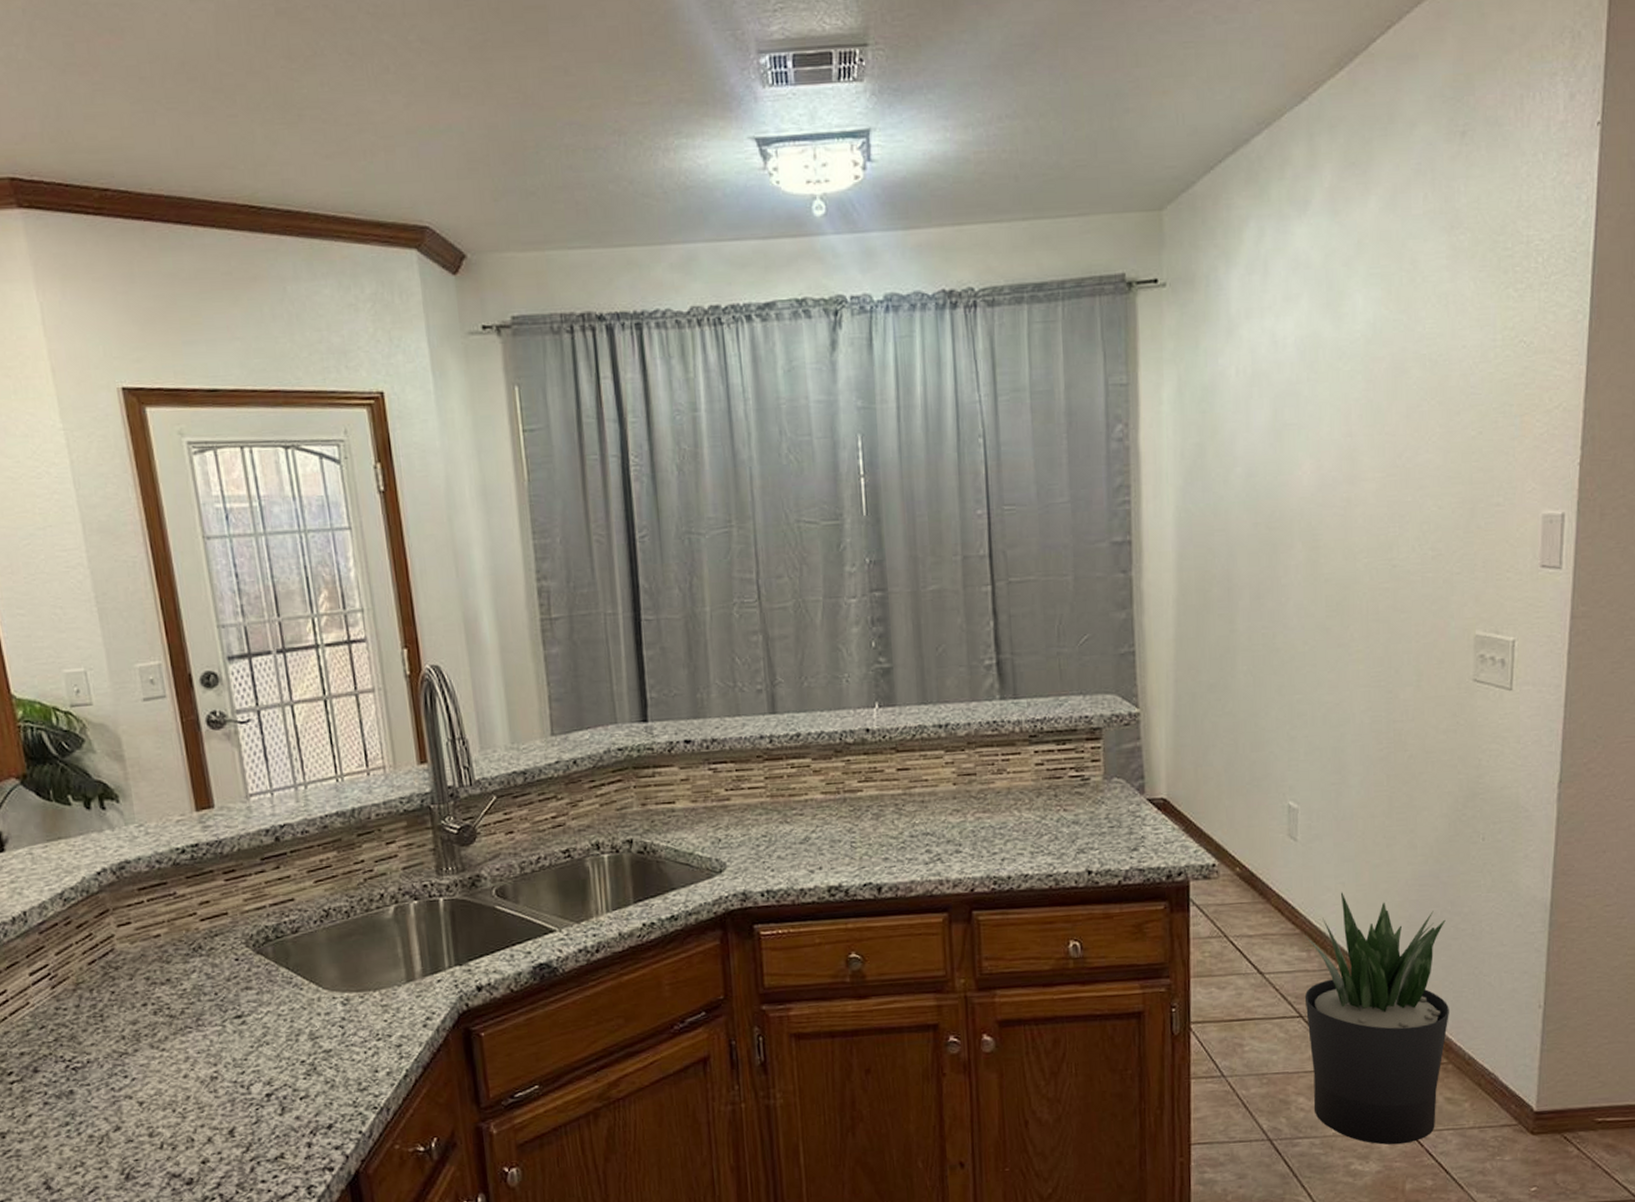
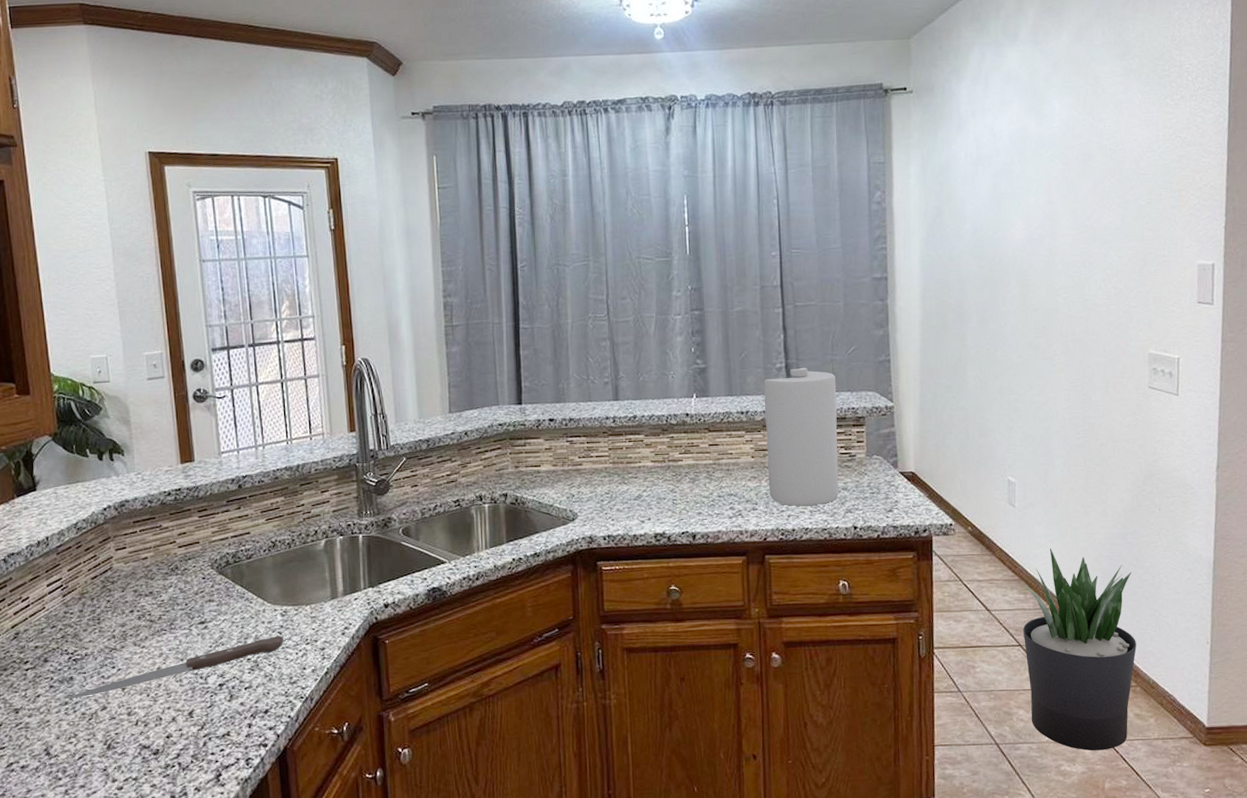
kitchen knife: none [65,1030,348,1119] -> present [65,635,284,700]
paper towel holder: none [968,664,1068,847] -> present [764,367,839,507]

